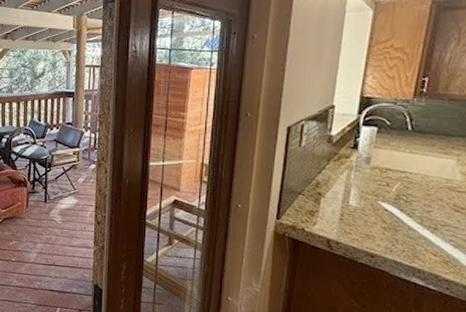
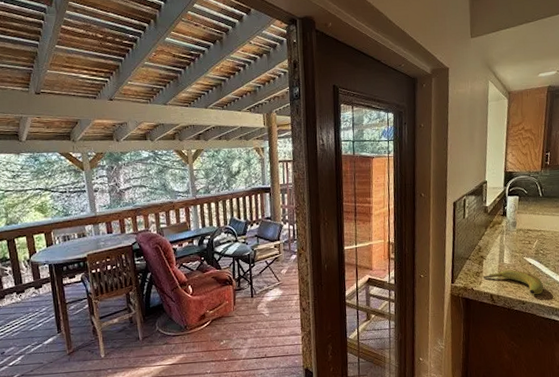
banana: none [318,213,404,250] -> present [483,270,544,295]

